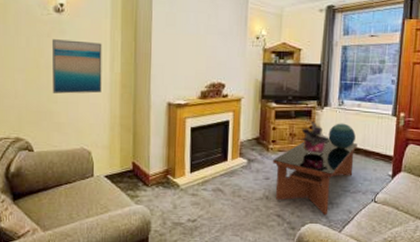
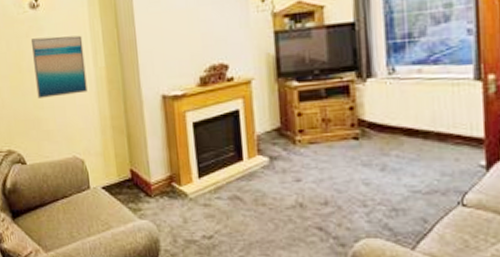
coffee table: present [273,139,357,216] -> none [303,121,424,227]
potted plant: present [300,122,329,156] -> none [337,100,380,146]
decorative sphere: present [328,123,356,149] -> none [378,98,420,134]

